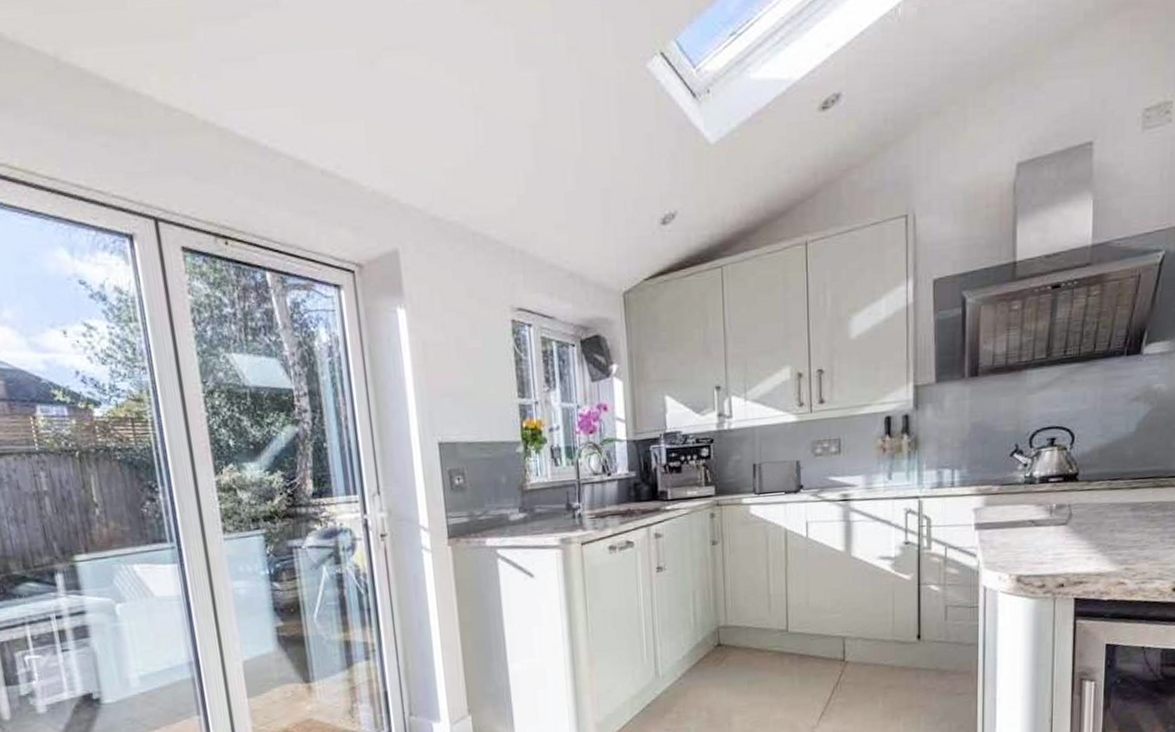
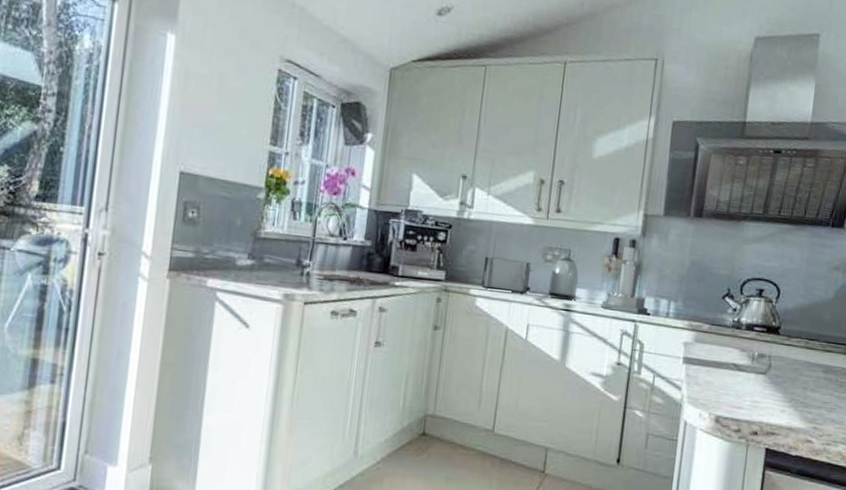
kettle: none [823,447,853,491] -> present [548,257,579,301]
paper towel holder: none [879,422,934,492] -> present [600,246,650,315]

